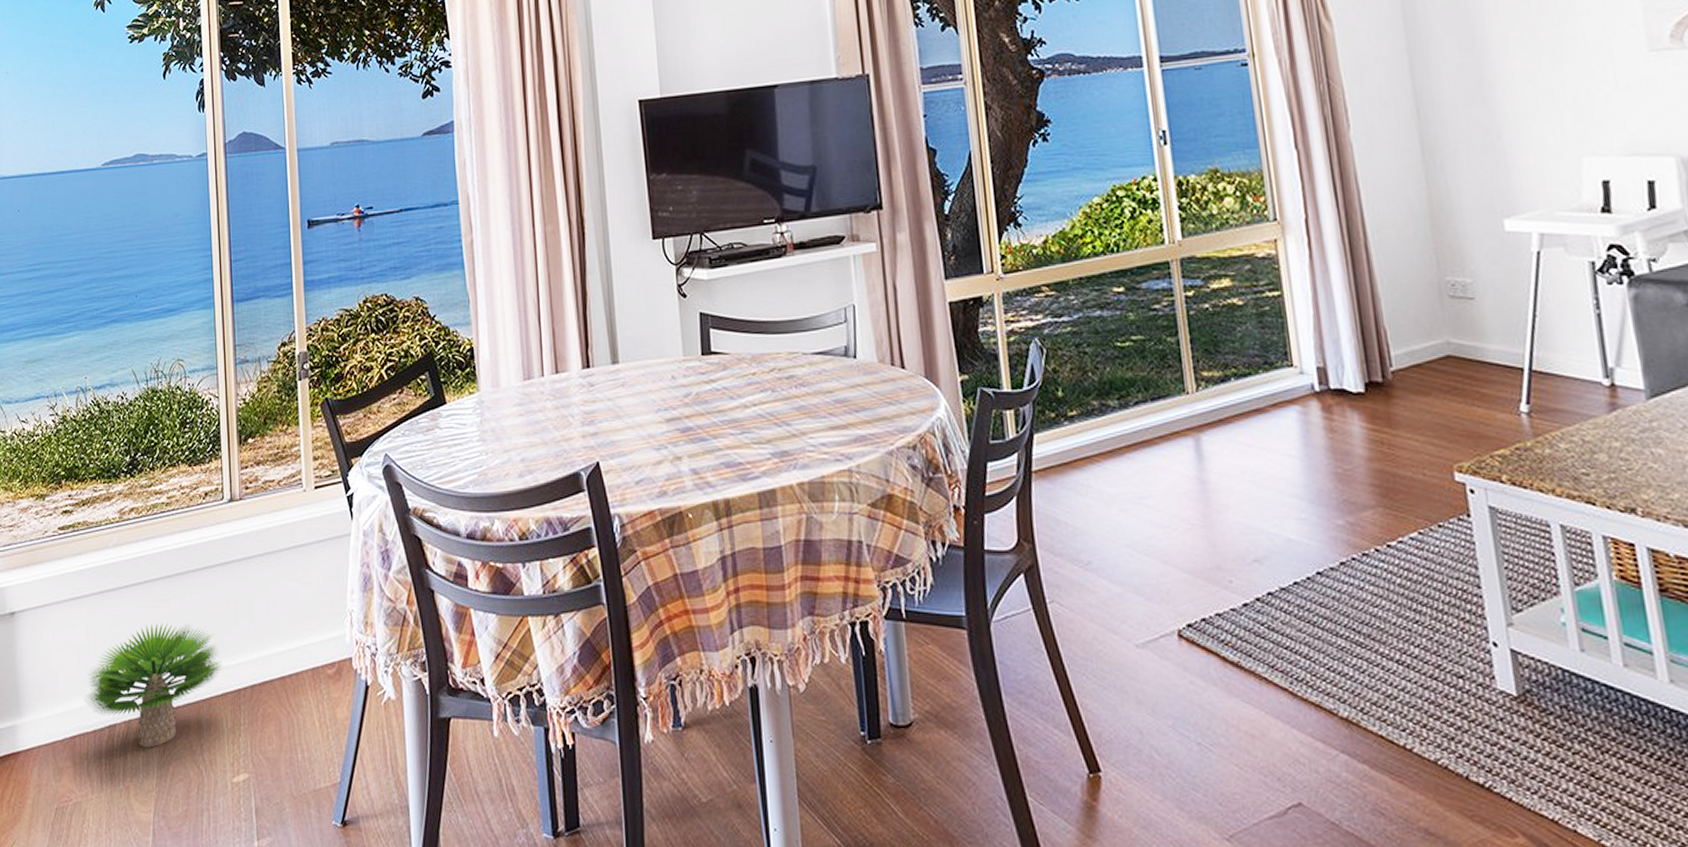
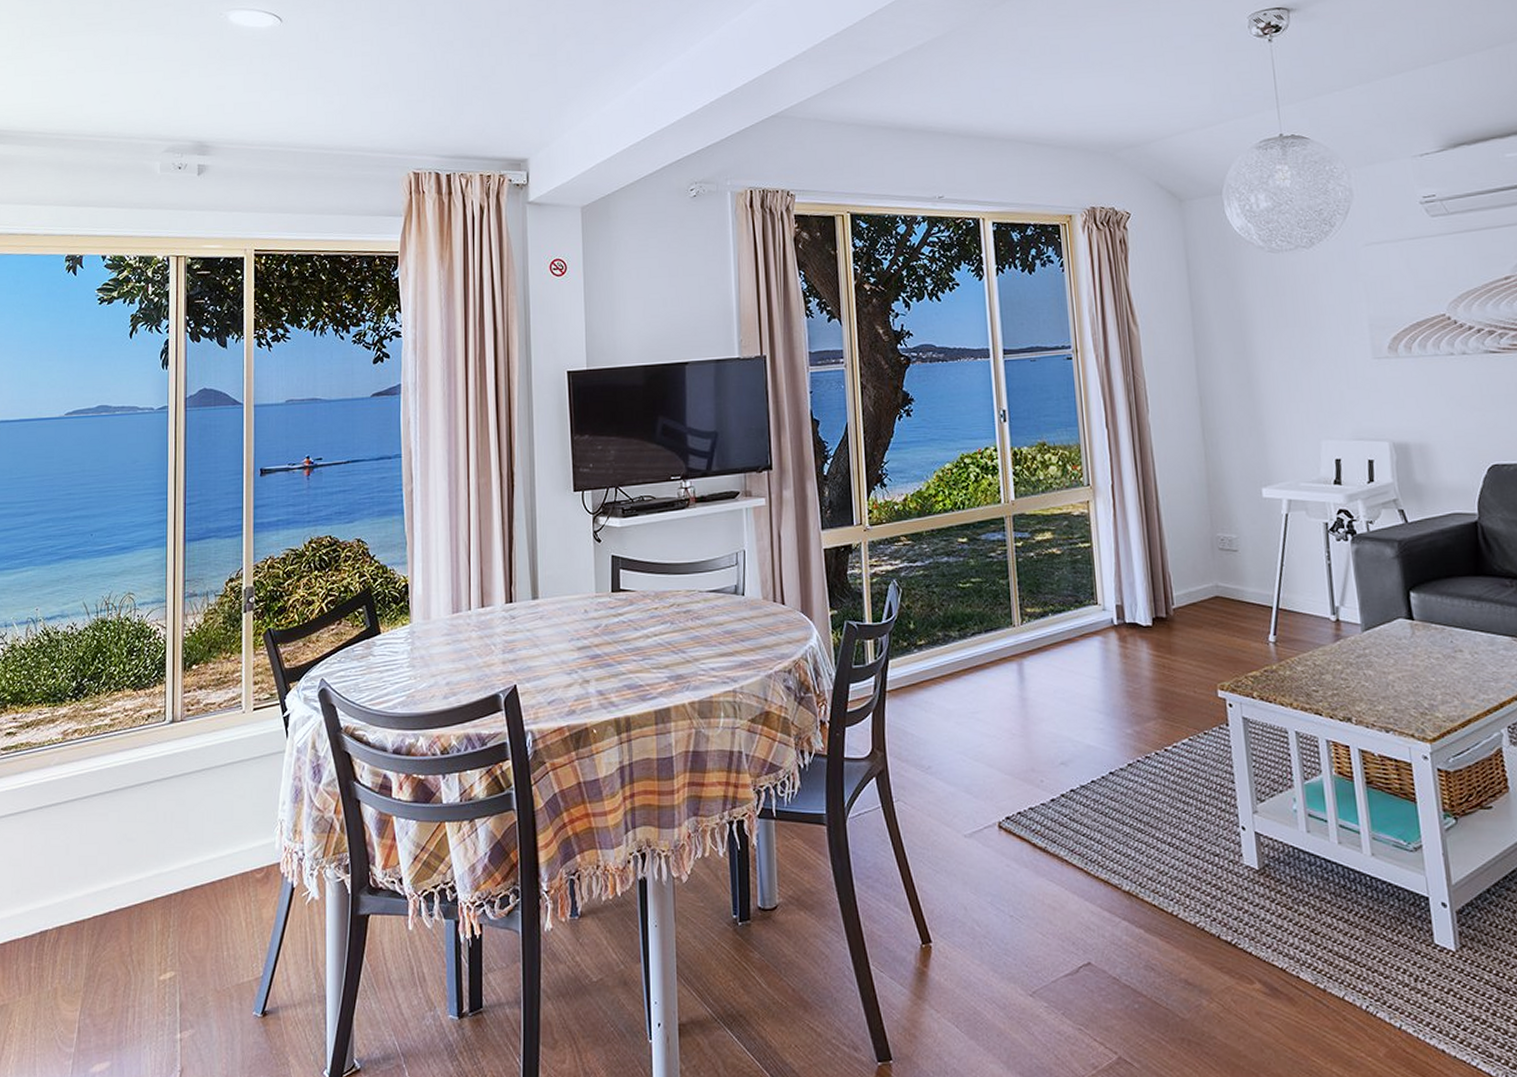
potted plant: present [84,623,222,748] -> none [17,835,155,951]

